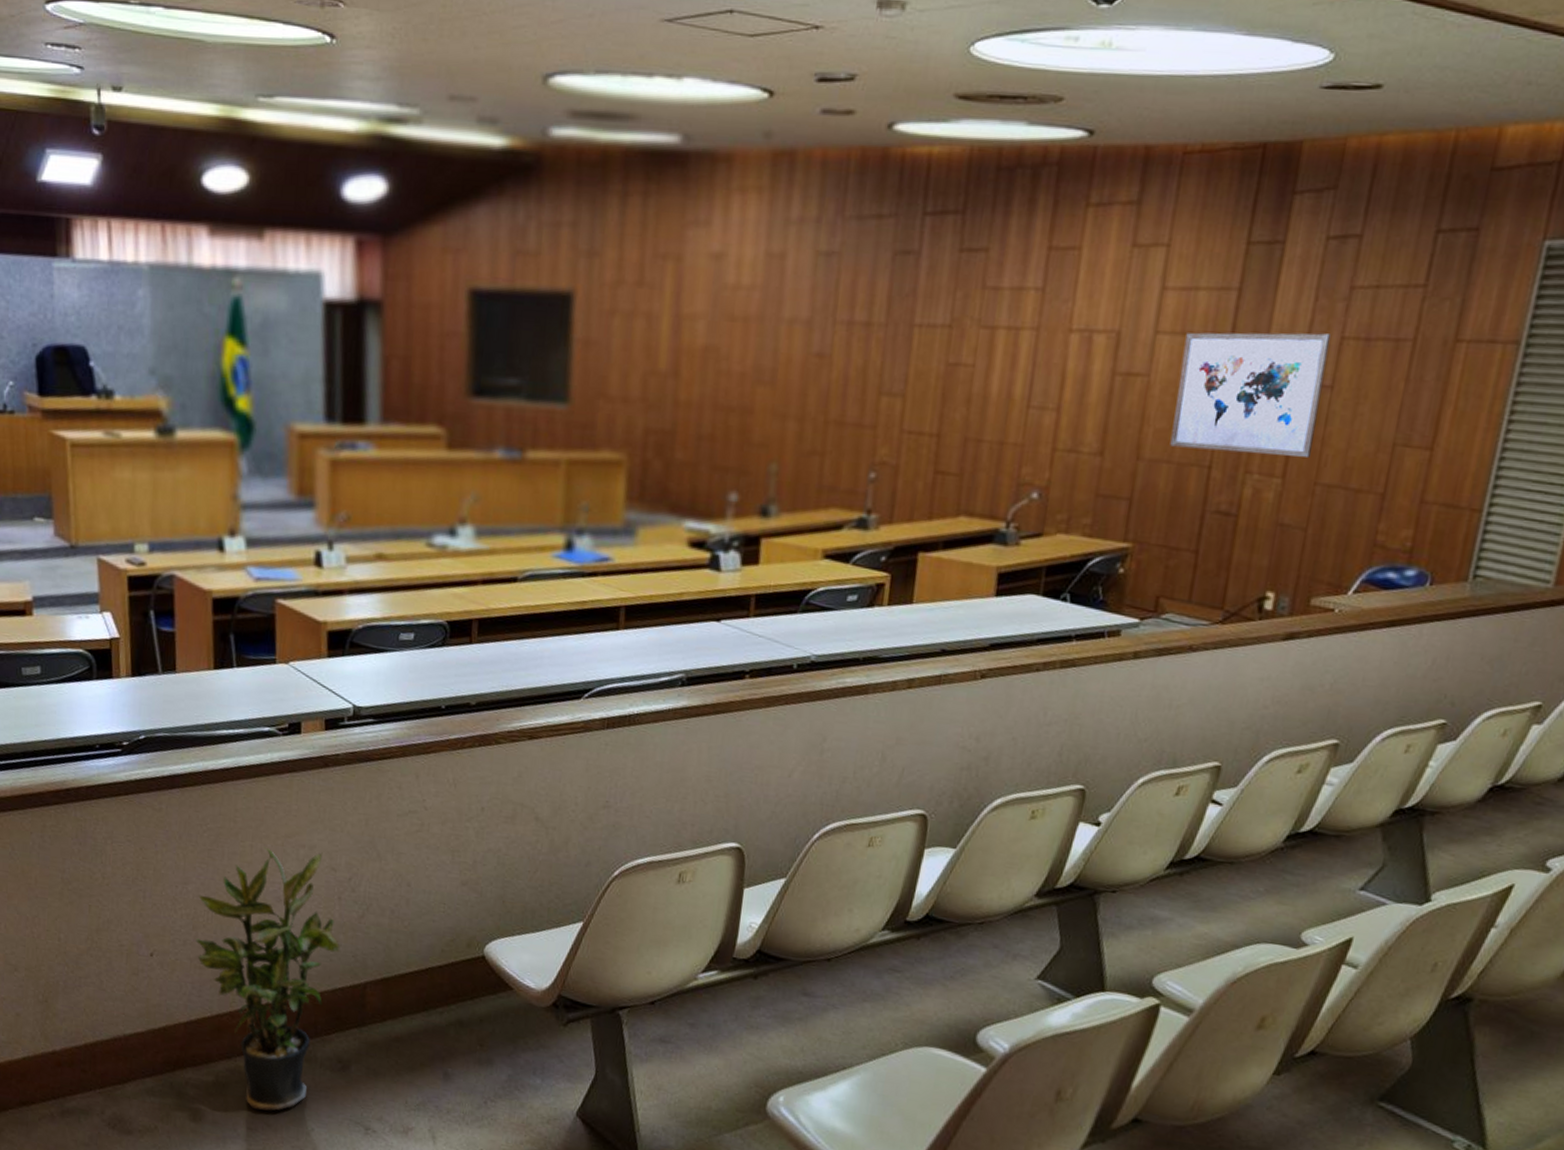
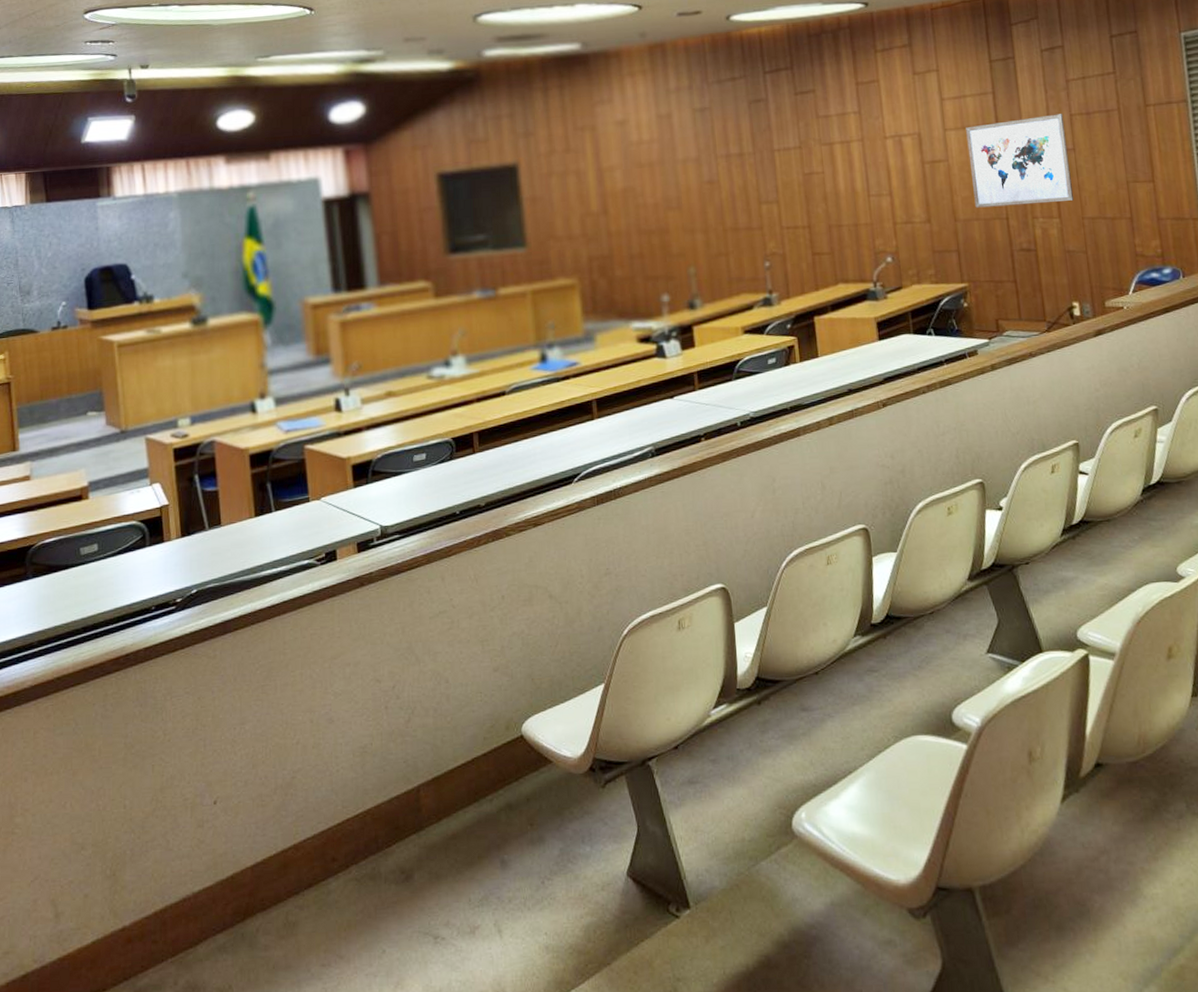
potted plant: present [195,846,340,1112] -> none [256,667,392,944]

